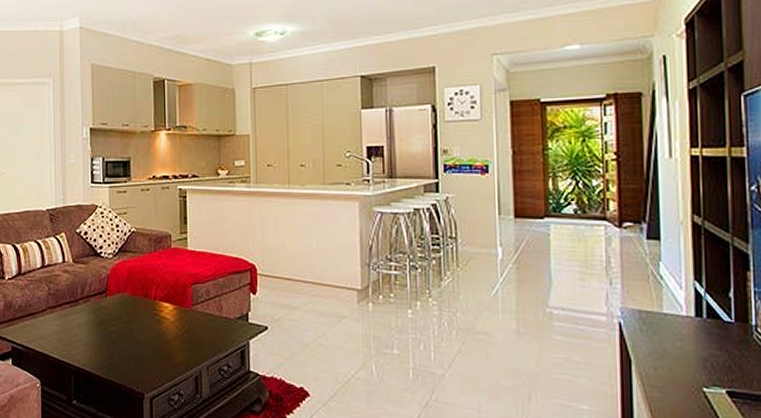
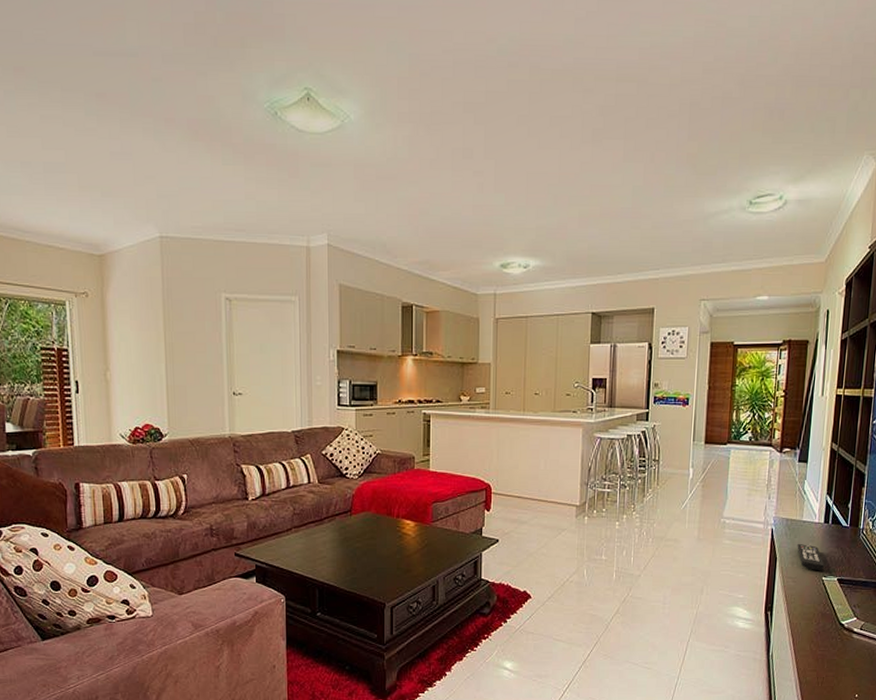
remote control: none [659,343,703,379] -> present [797,544,824,570]

